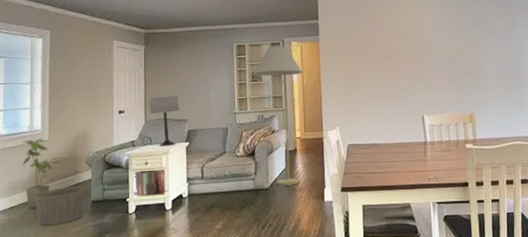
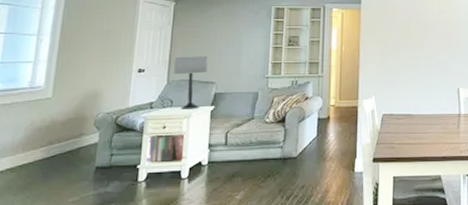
house plant: present [21,138,66,209] -> none [16,95,70,175]
basket: present [34,186,88,226] -> none [26,150,93,194]
floor lamp: present [253,46,302,186] -> none [290,11,342,155]

